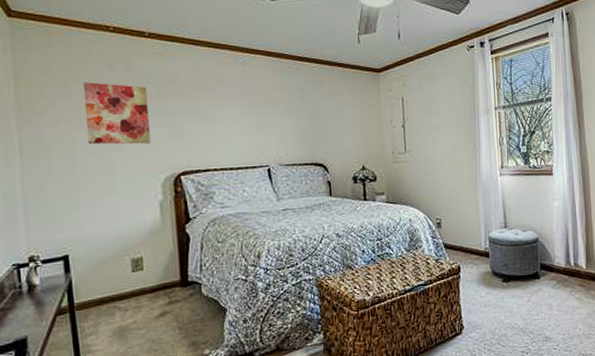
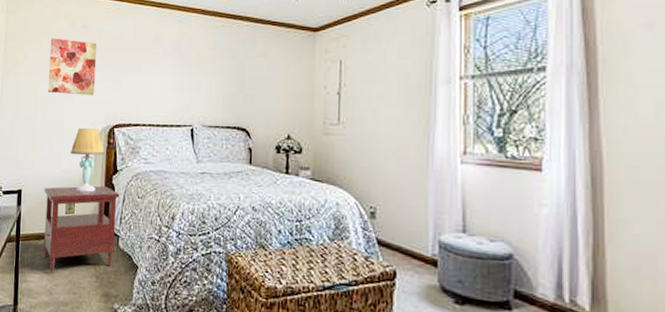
side table: none [99,236,198,336] -> present [43,185,120,273]
table lamp: none [129,179,173,247] -> present [71,128,105,192]

